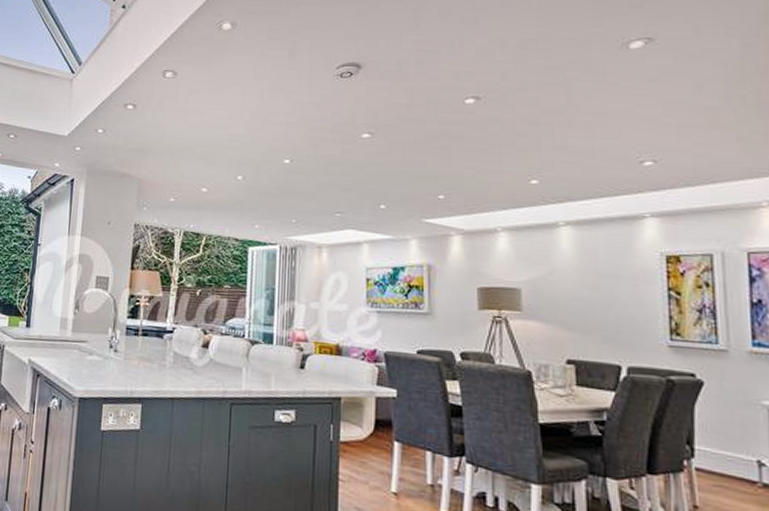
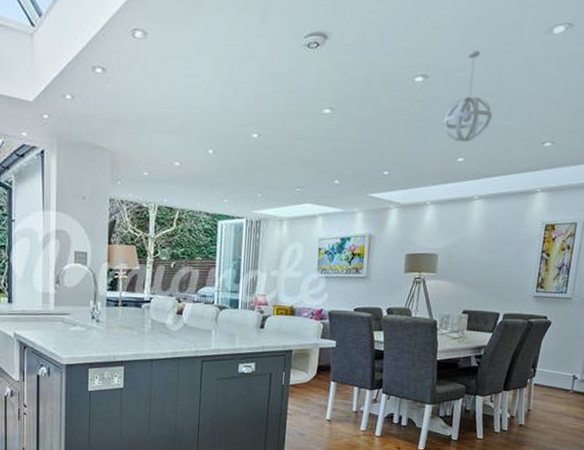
pendant light: none [505,71,567,163] -> present [442,51,492,142]

